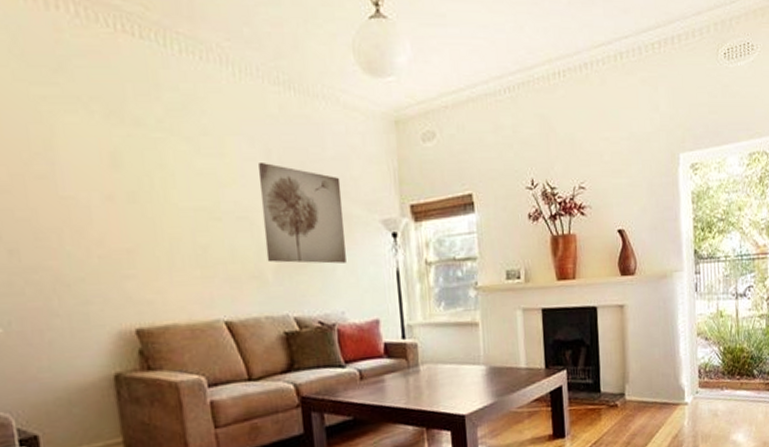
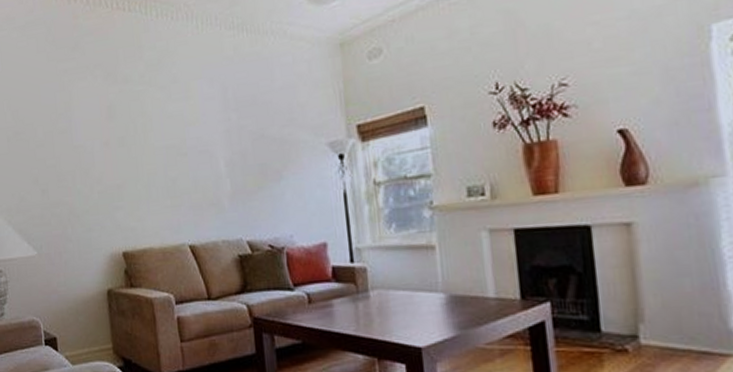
wall art: present [259,161,346,264] -> none [217,99,294,191]

